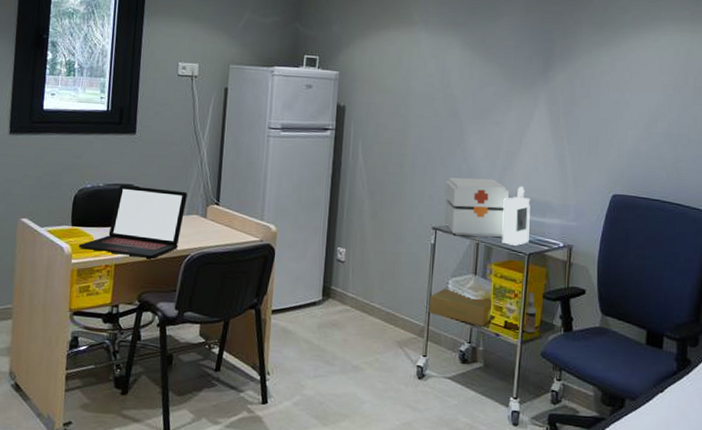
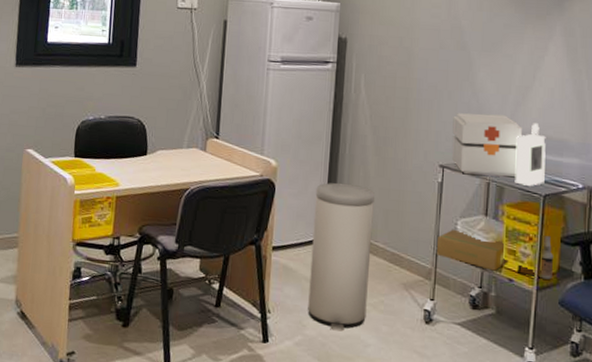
laptop: present [78,184,187,258] -> none [81,117,187,191]
pedal bin: none [306,246,371,390] -> present [308,182,375,332]

